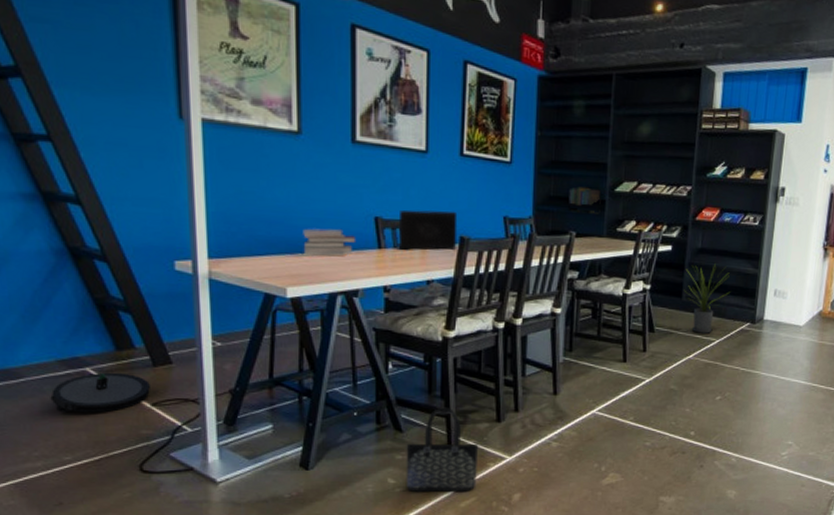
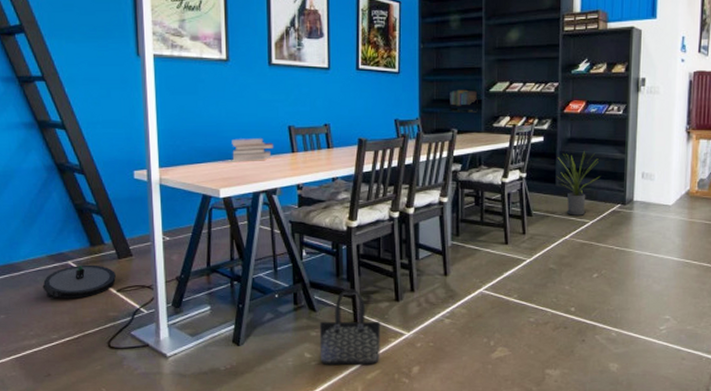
laptop: present [396,209,458,250] -> none [306,117,356,153]

